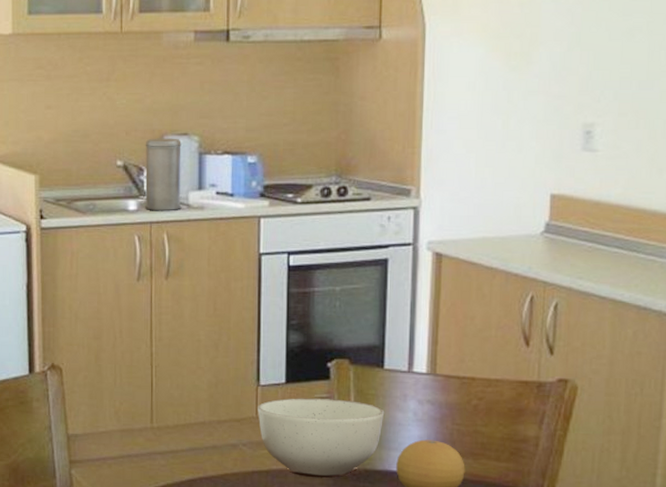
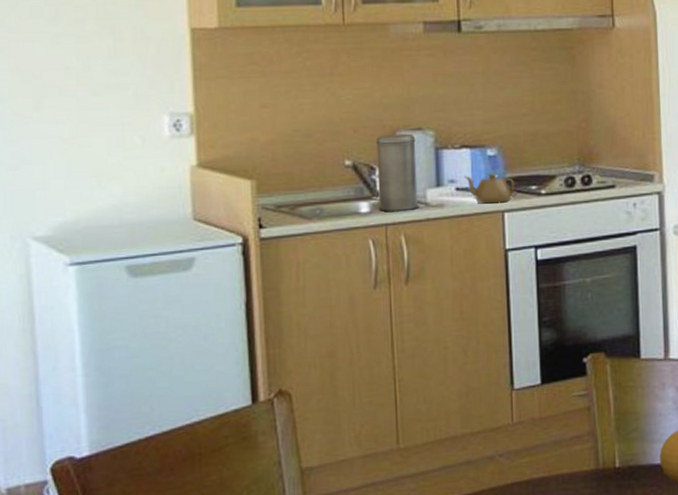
teapot: none [225,180,273,210] -> present [464,173,517,205]
bowl: present [256,398,385,479] -> none [512,395,644,482]

